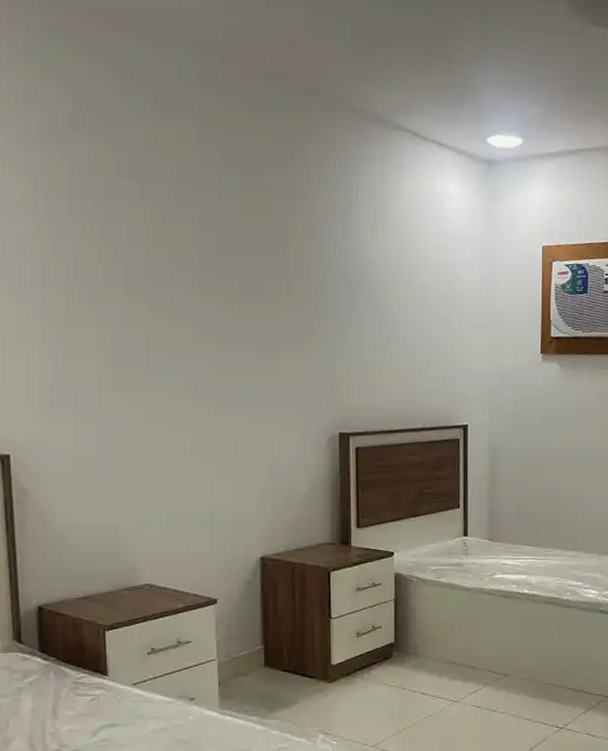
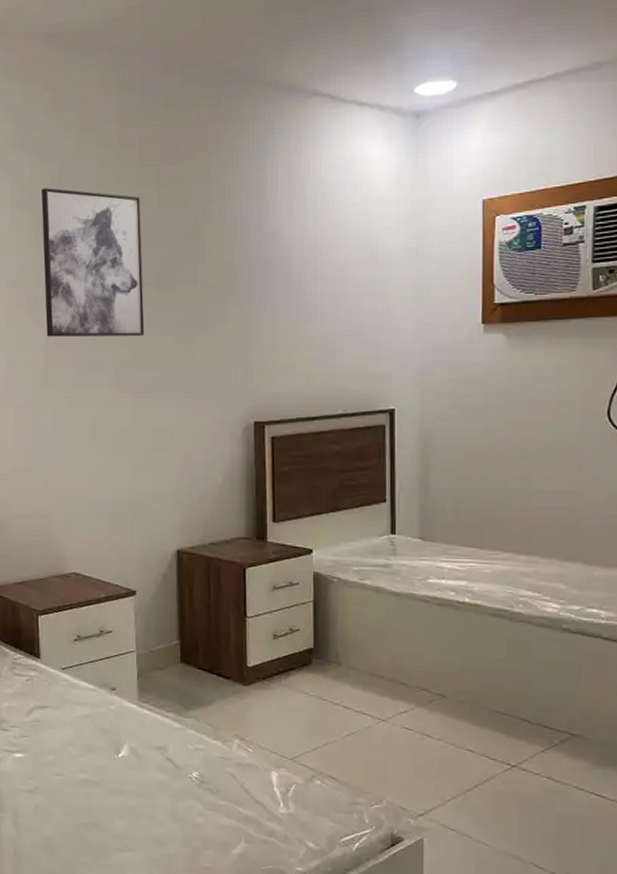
wall art: none [107,177,227,343] -> present [41,188,145,337]

